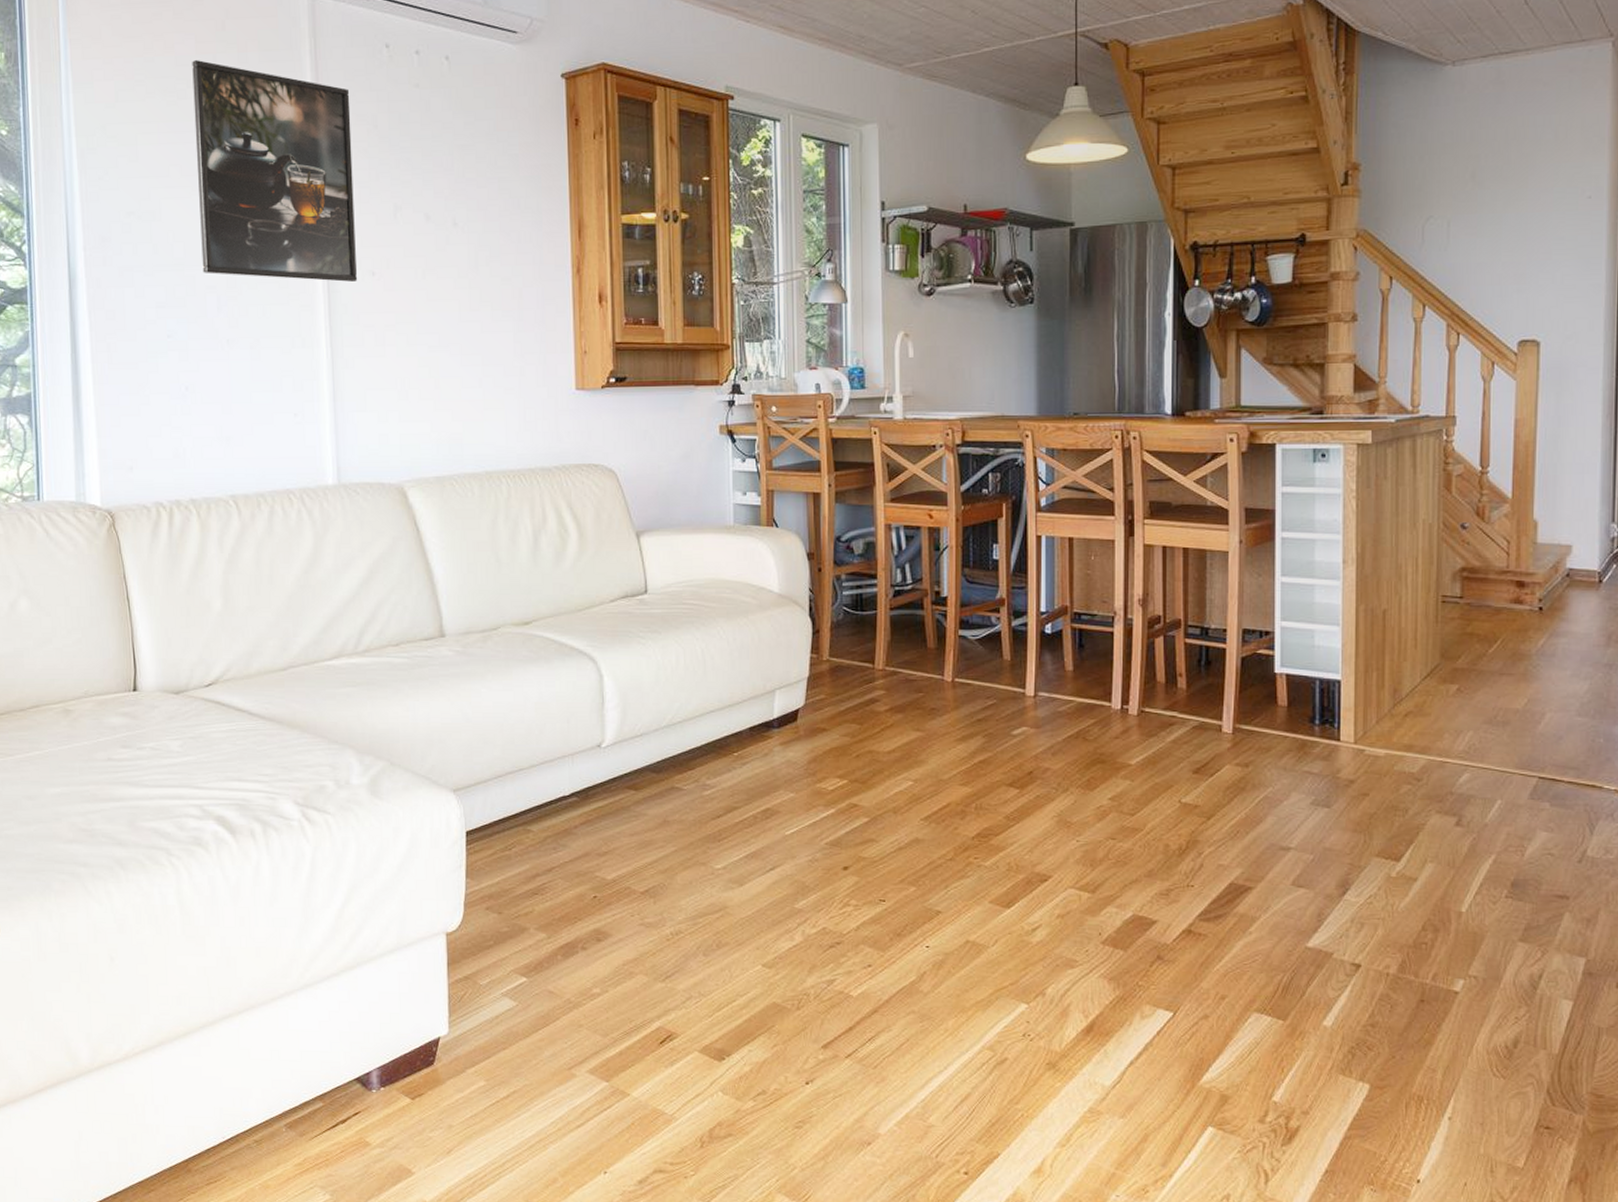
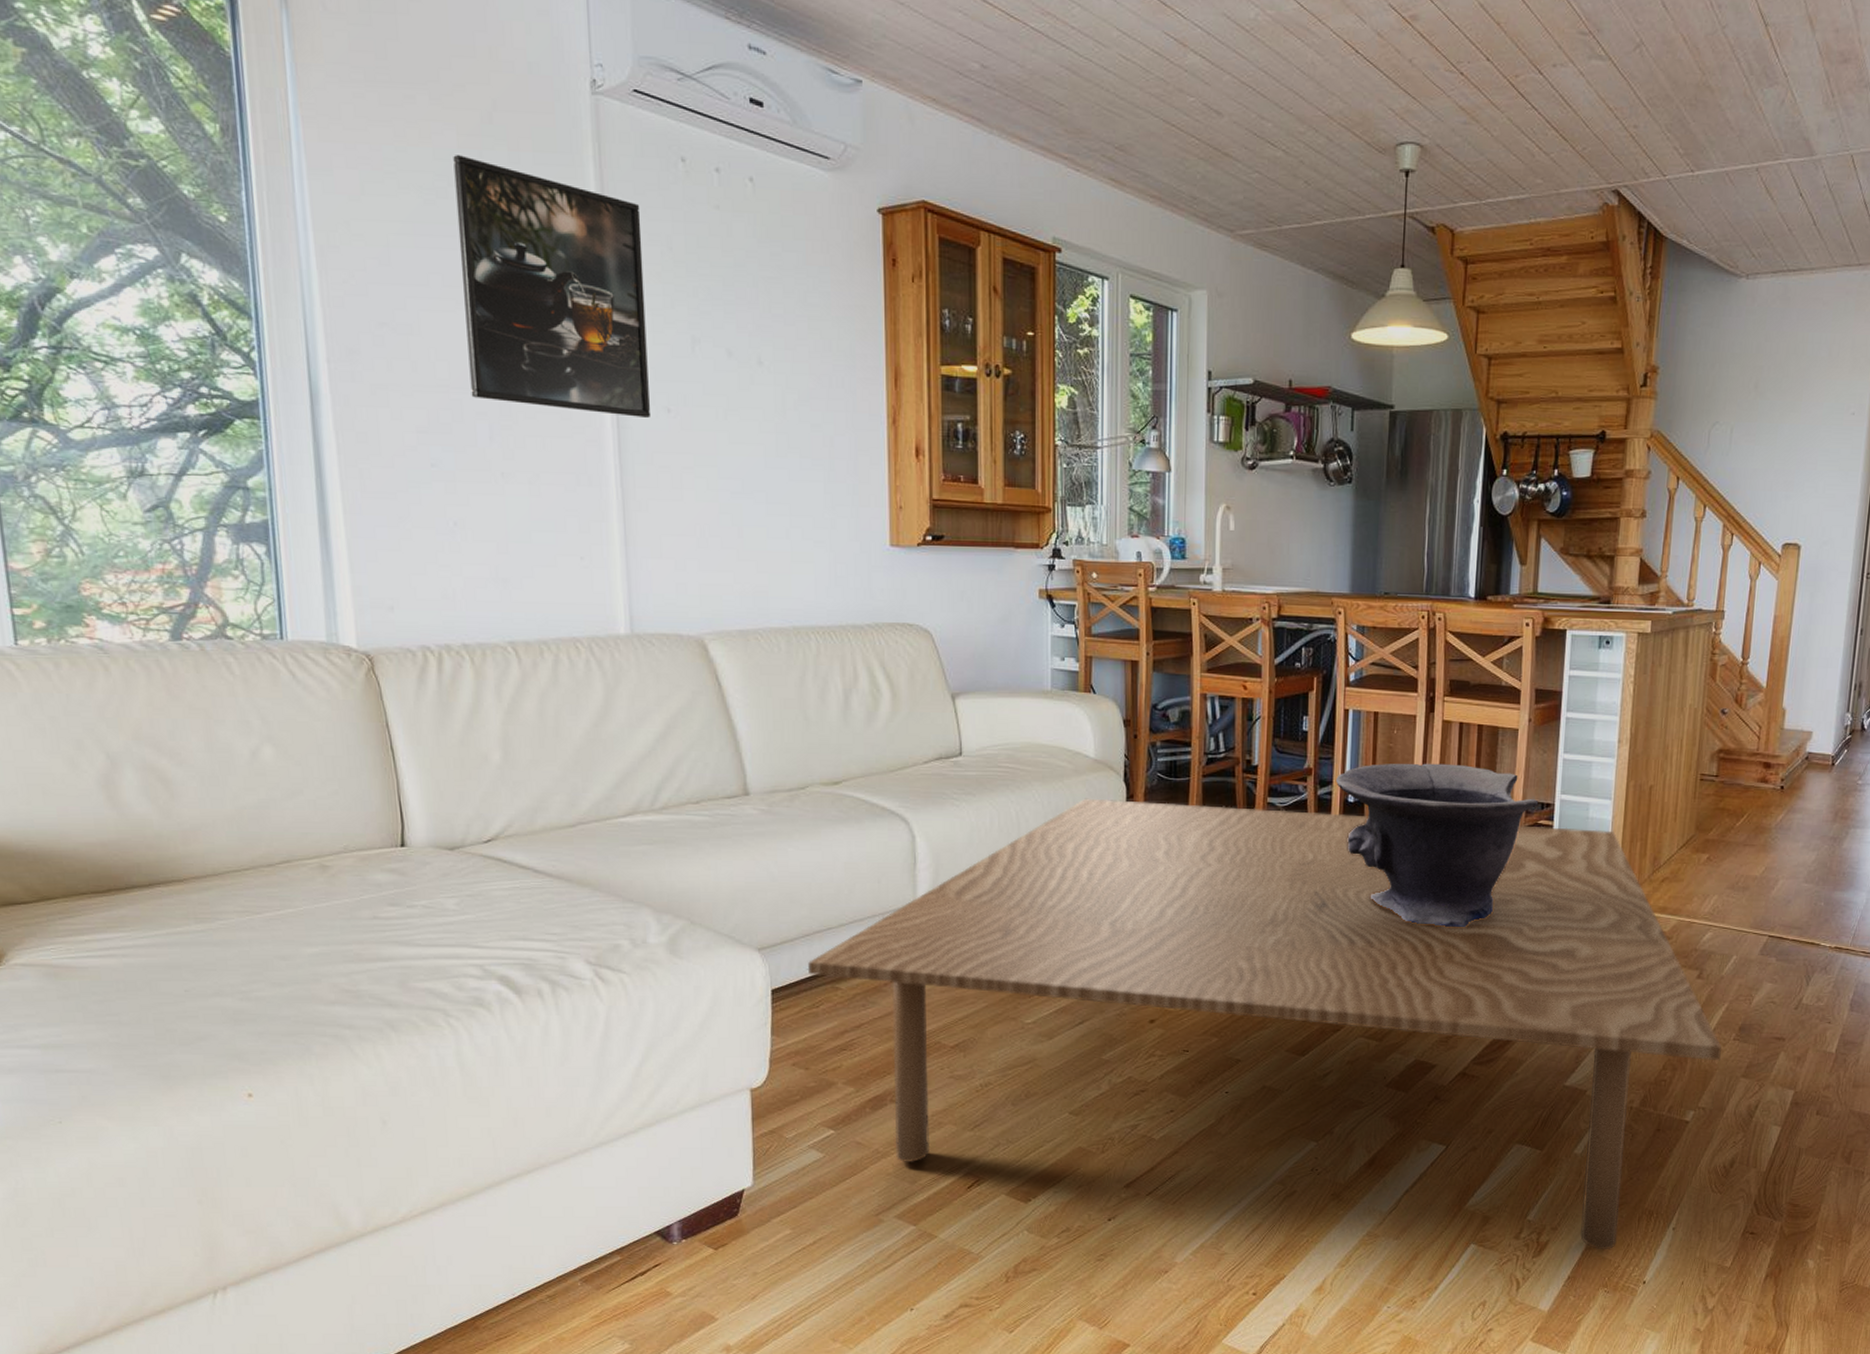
coffee table: none [500,634,1491,1141] -> present [807,798,1722,1250]
decorative bowl: none [1030,590,1256,769] -> present [1335,763,1539,928]

